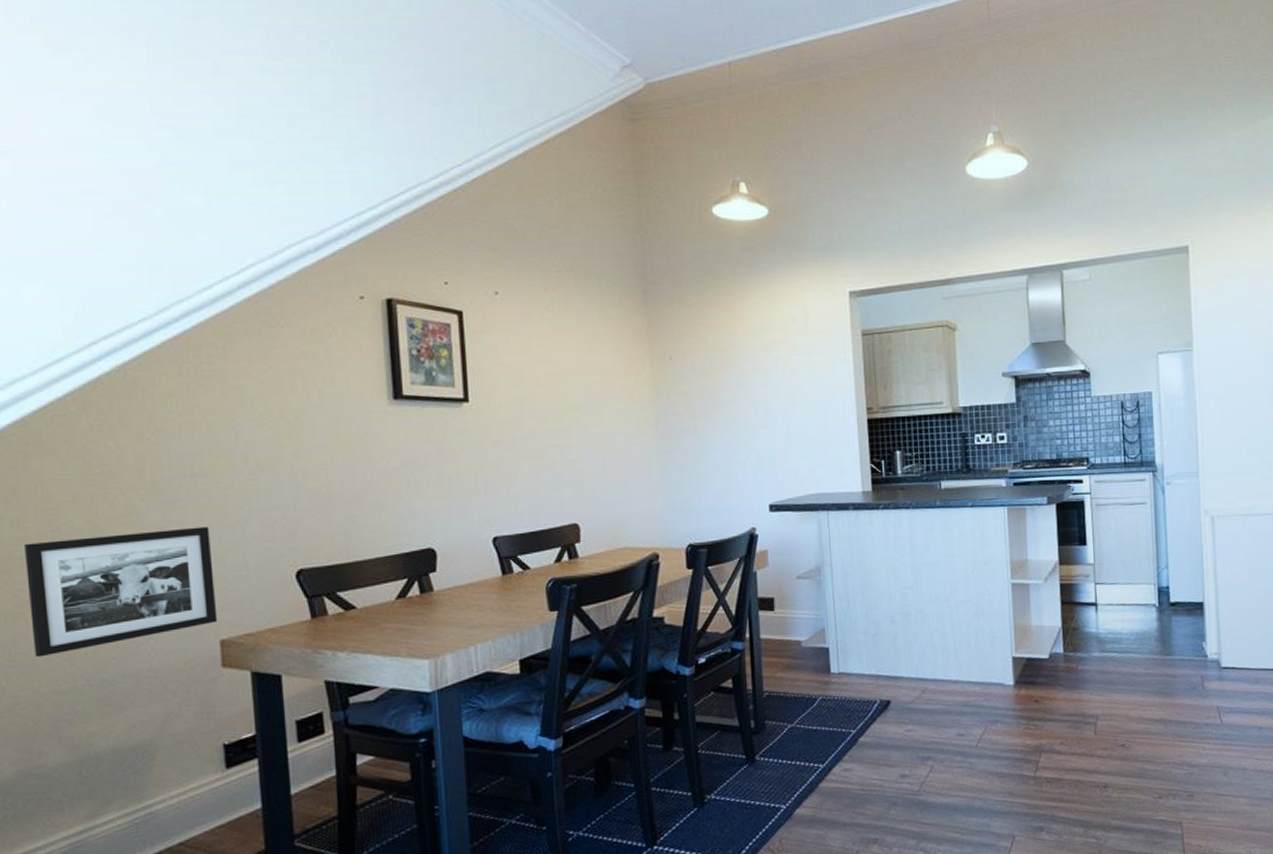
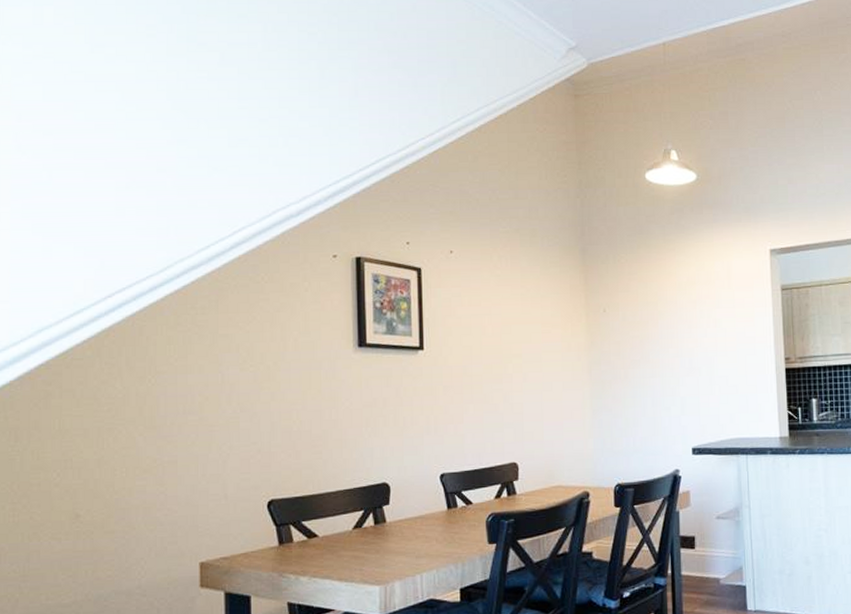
picture frame: present [25,526,218,658] -> none [42,459,199,574]

